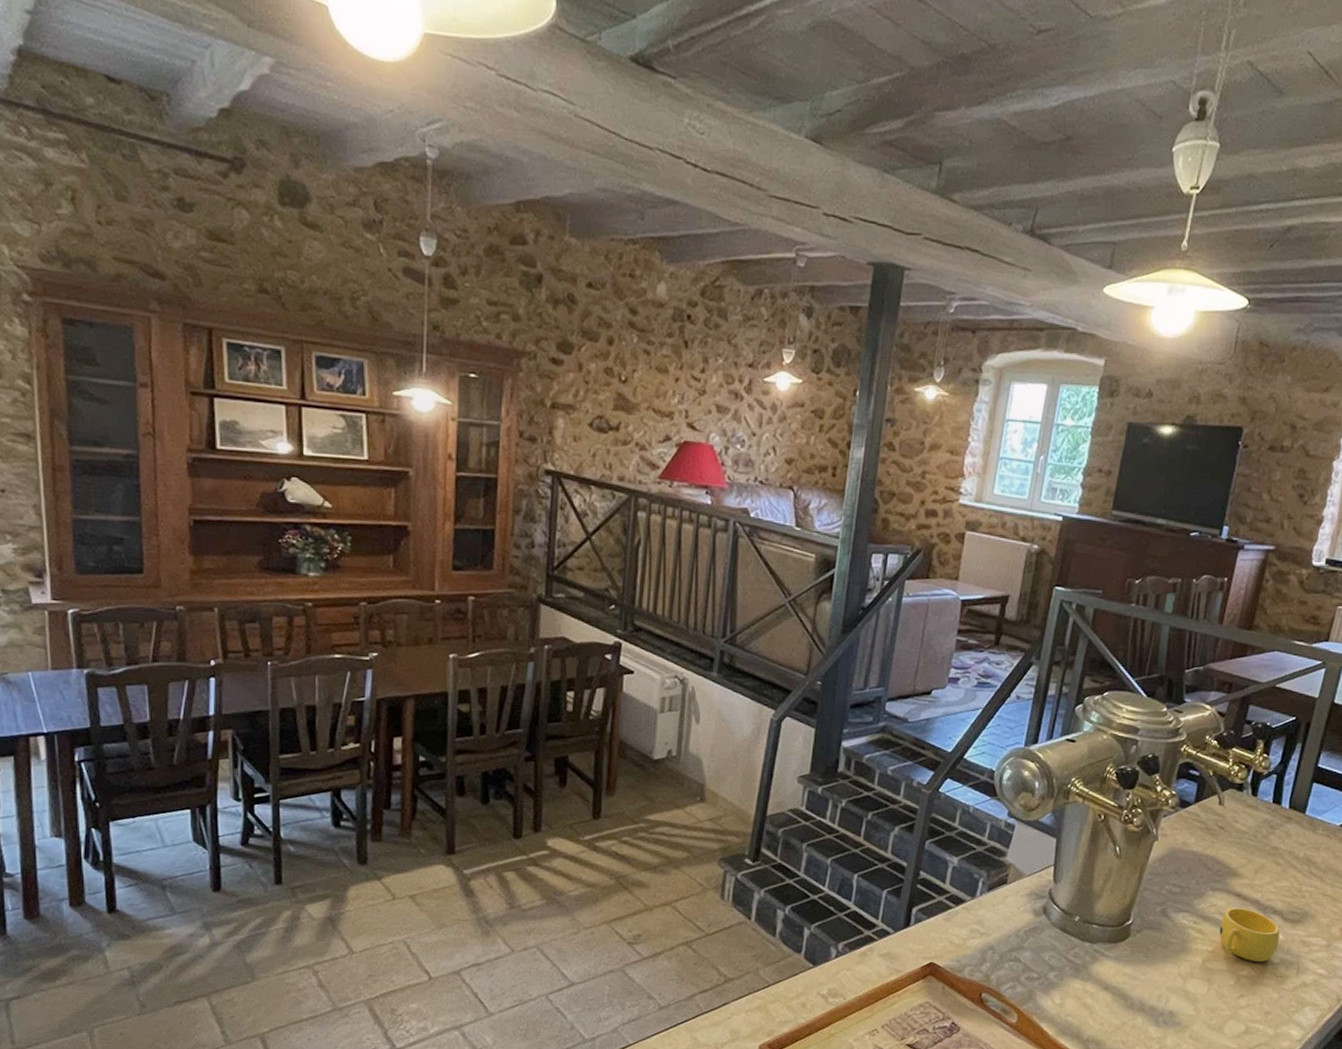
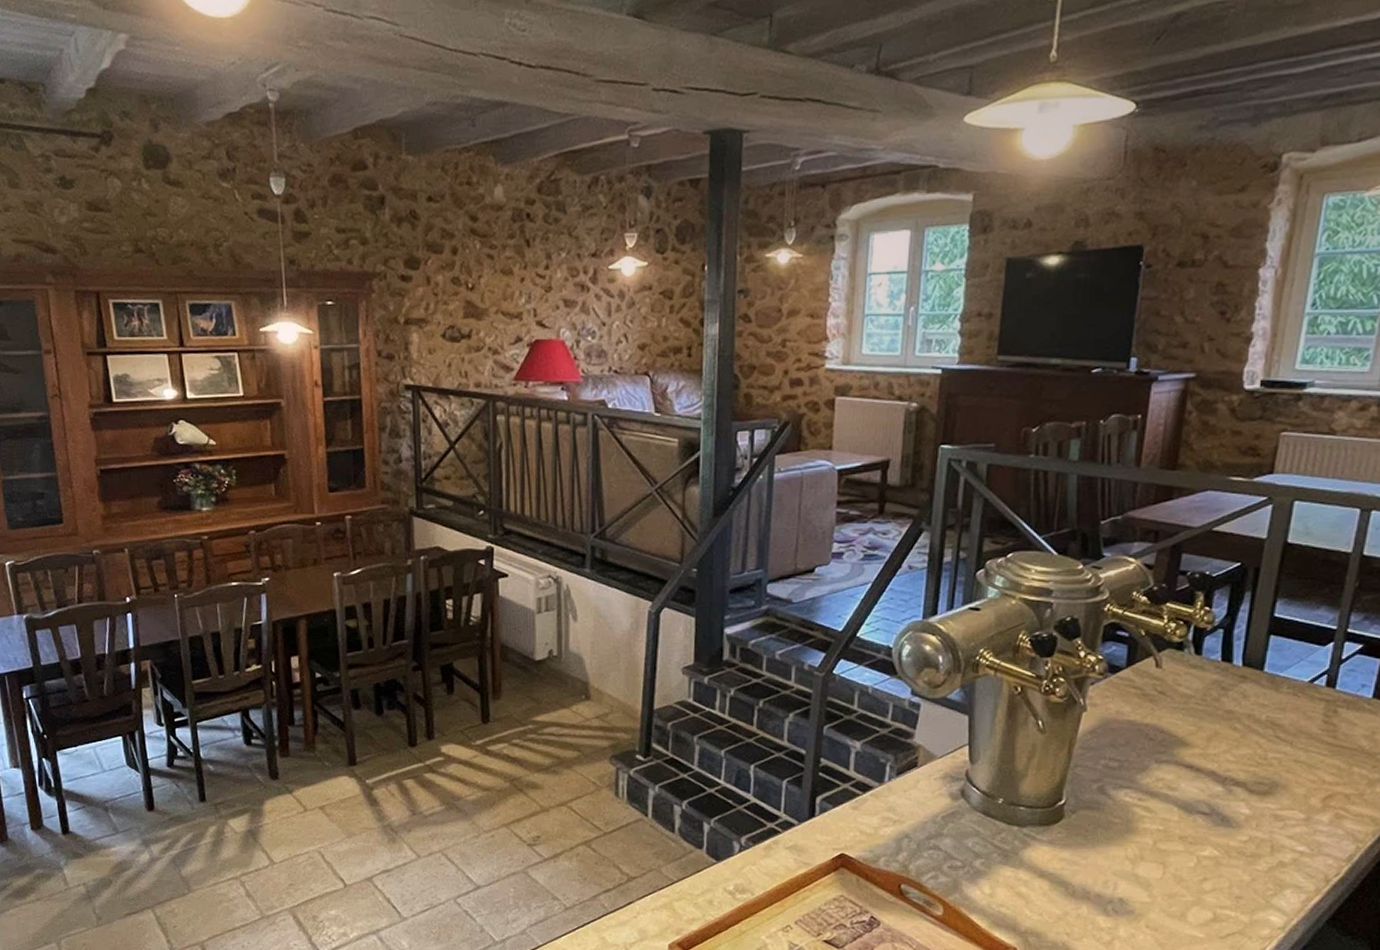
cup: present [1219,907,1280,963] -> none [1170,780,1245,841]

